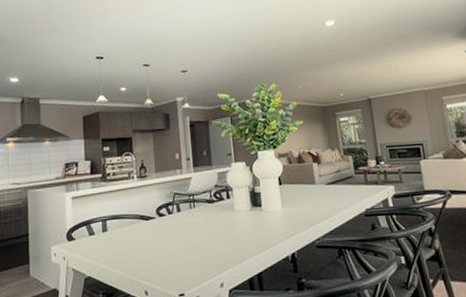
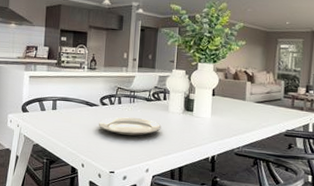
plate: none [157,224,230,248] -> present [98,117,162,136]

